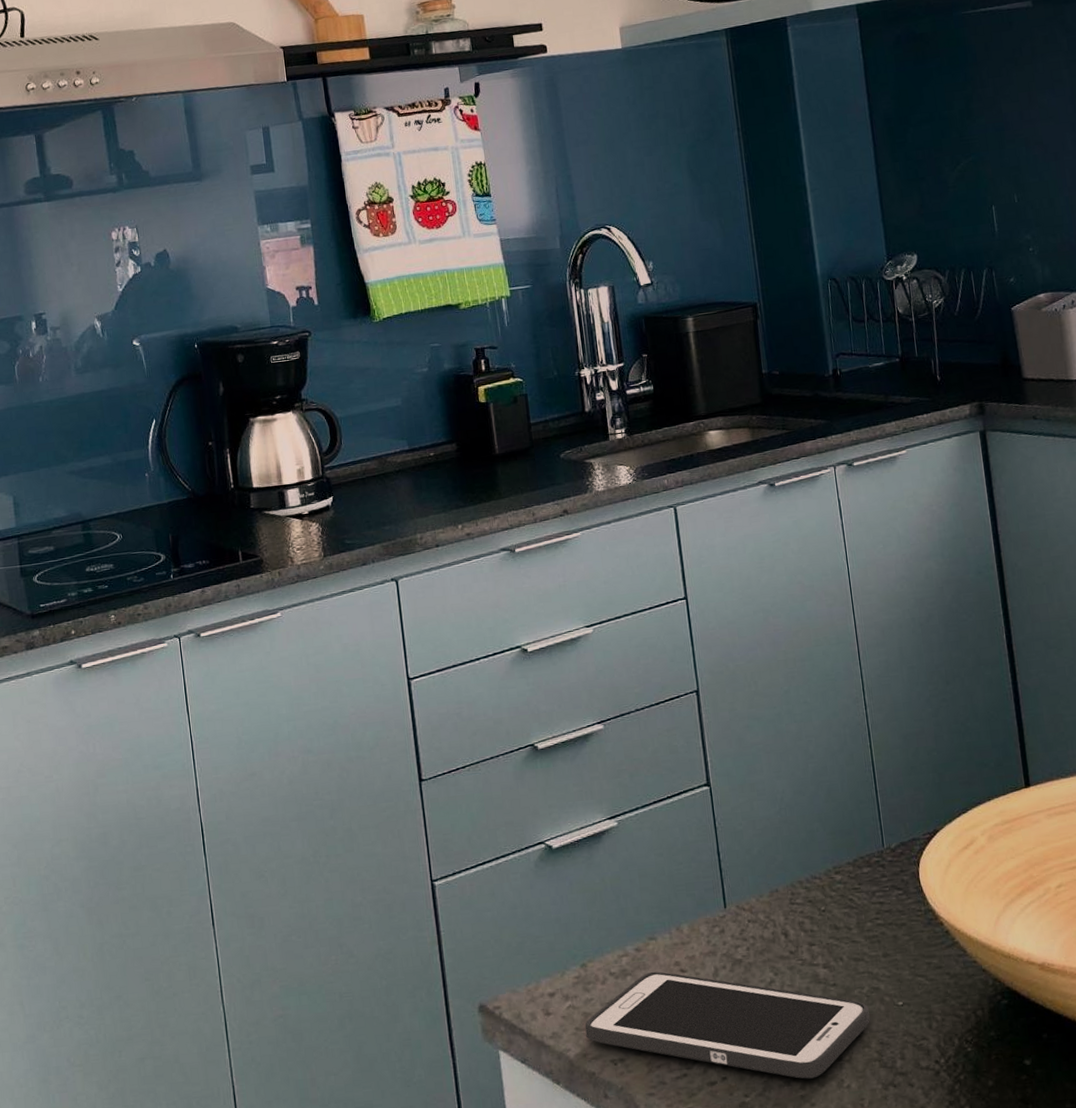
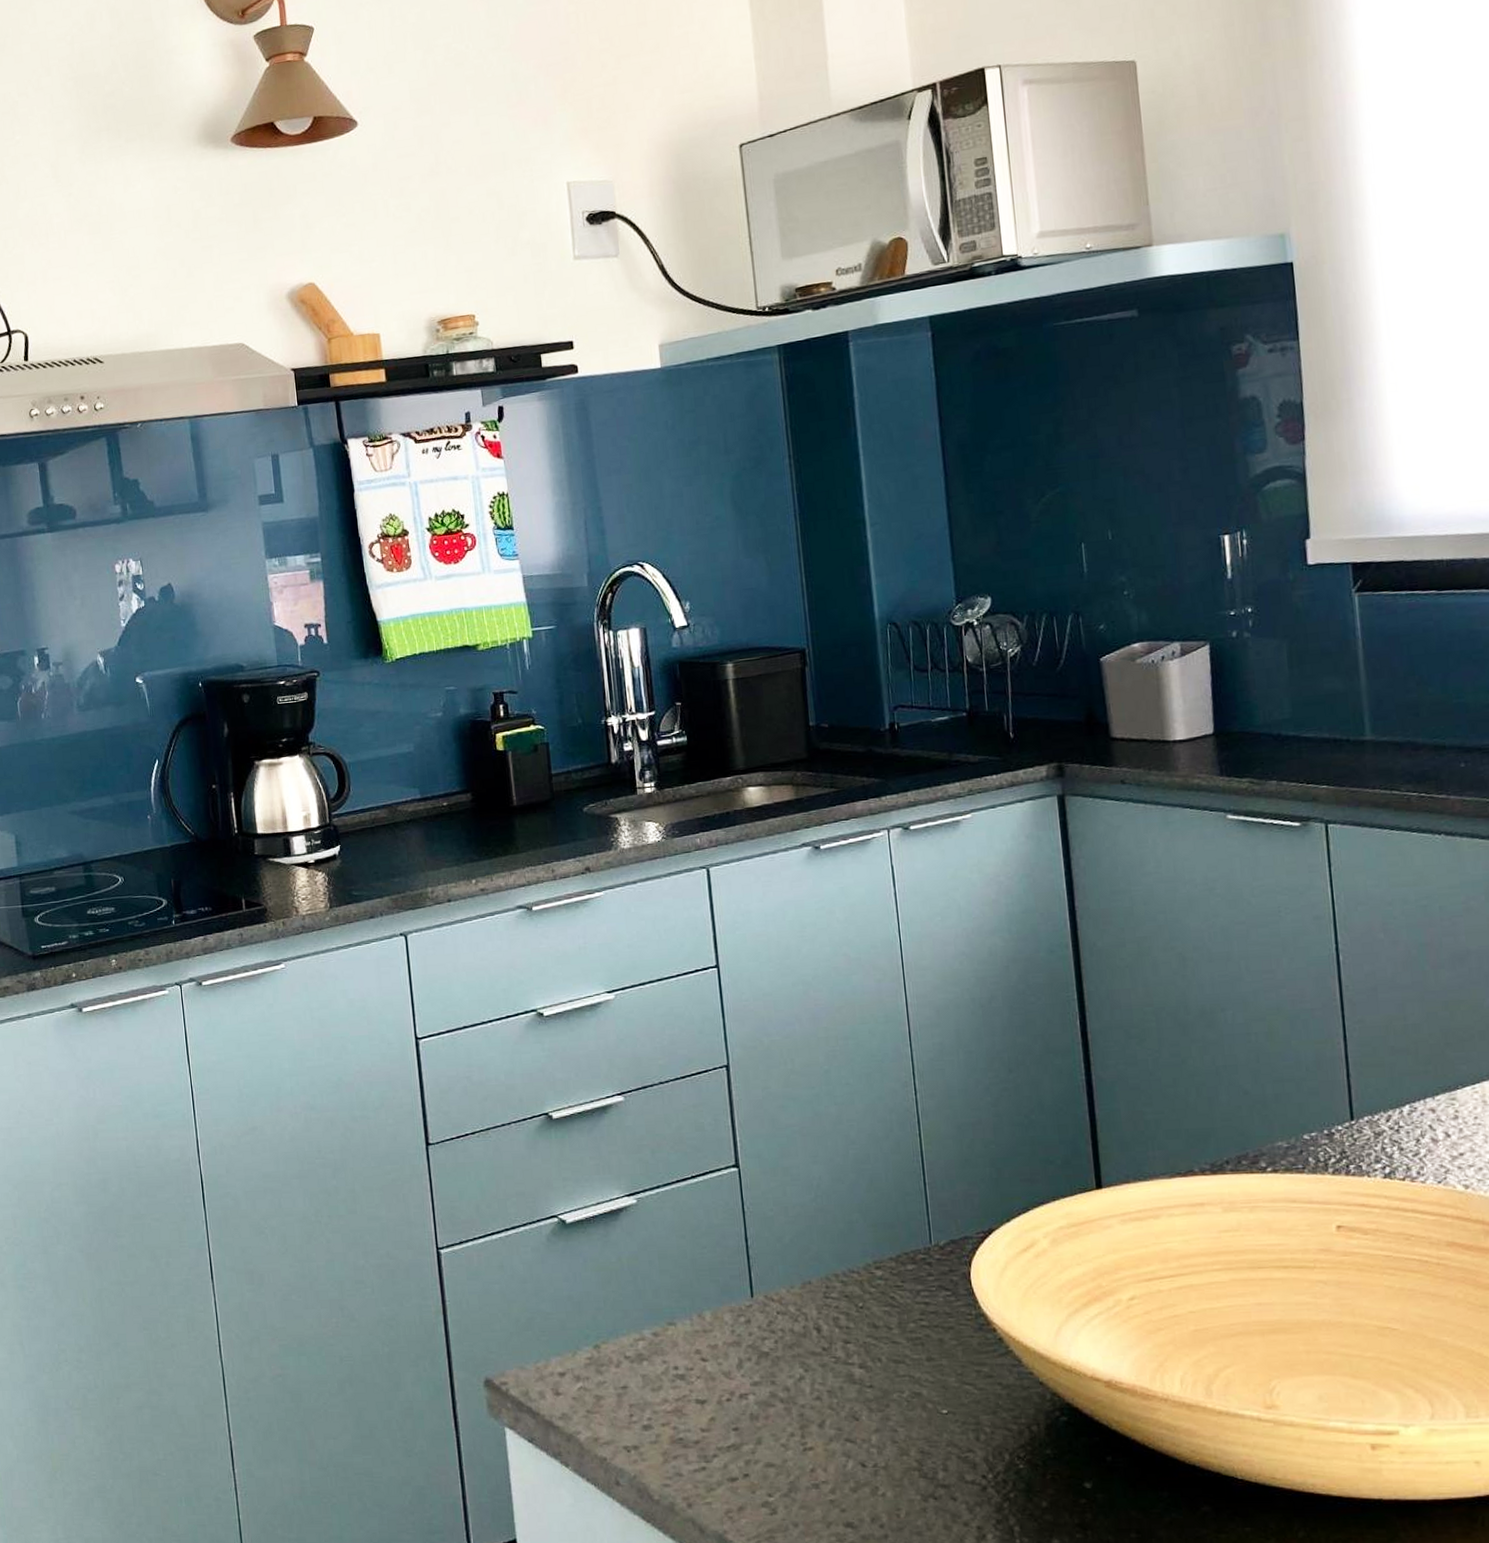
cell phone: present [585,971,870,1079] -> none [596,1359,910,1483]

